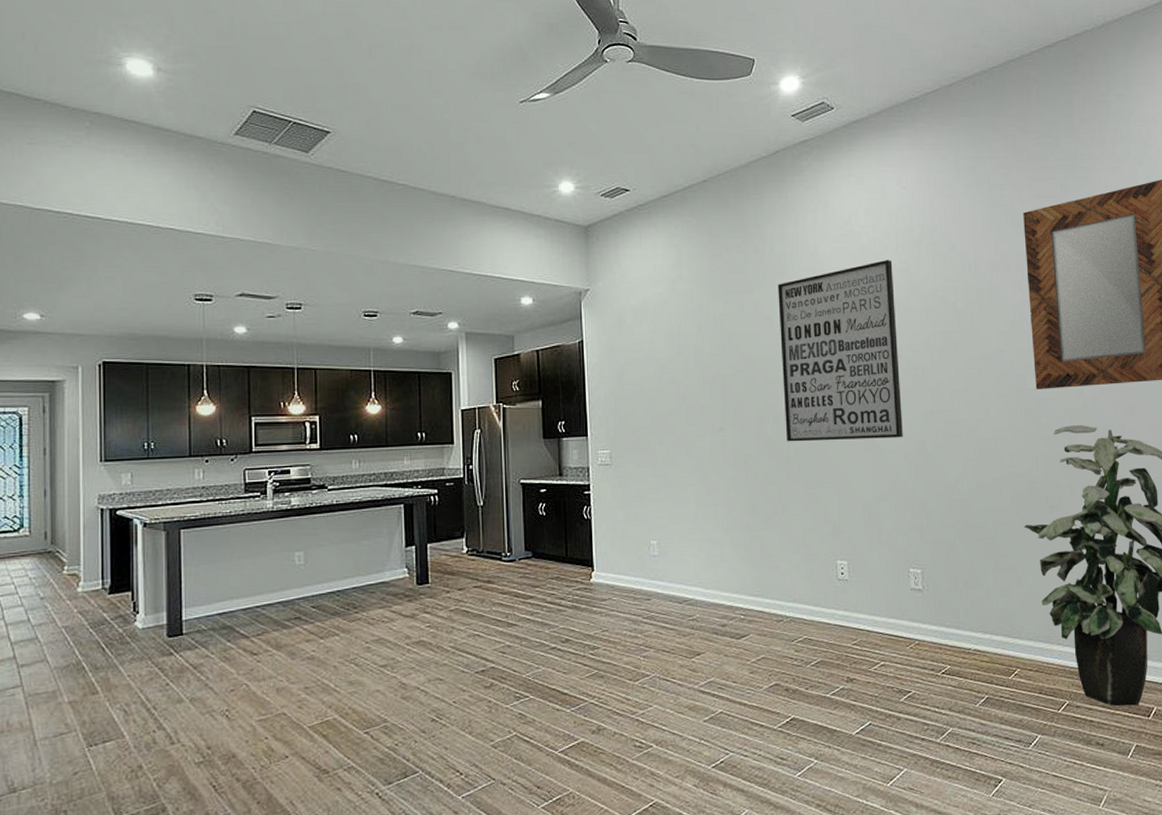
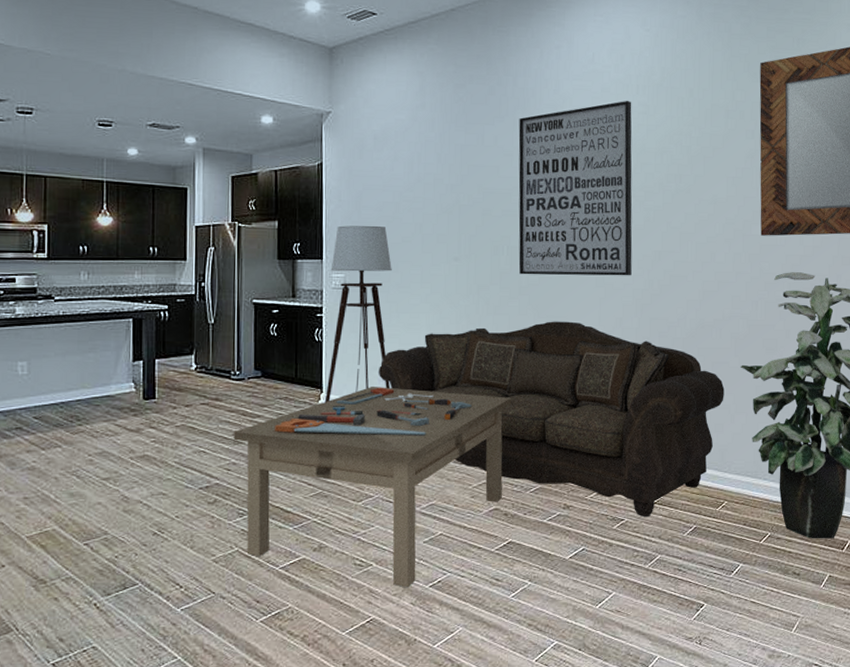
coffee table: none [507,562,787,770] -> present [233,387,512,588]
floor lamp: none [596,399,661,580] -> present [325,225,392,402]
sofa: none [649,487,1009,688] -> present [379,321,725,516]

